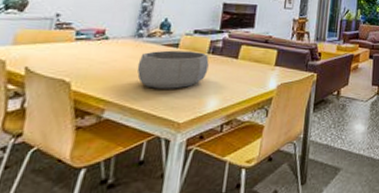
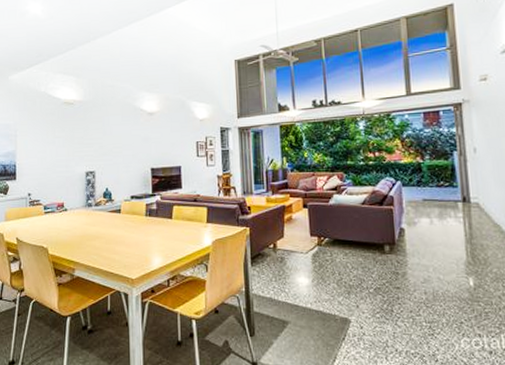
decorative bowl: present [137,50,209,89] -> none [92,215,148,250]

